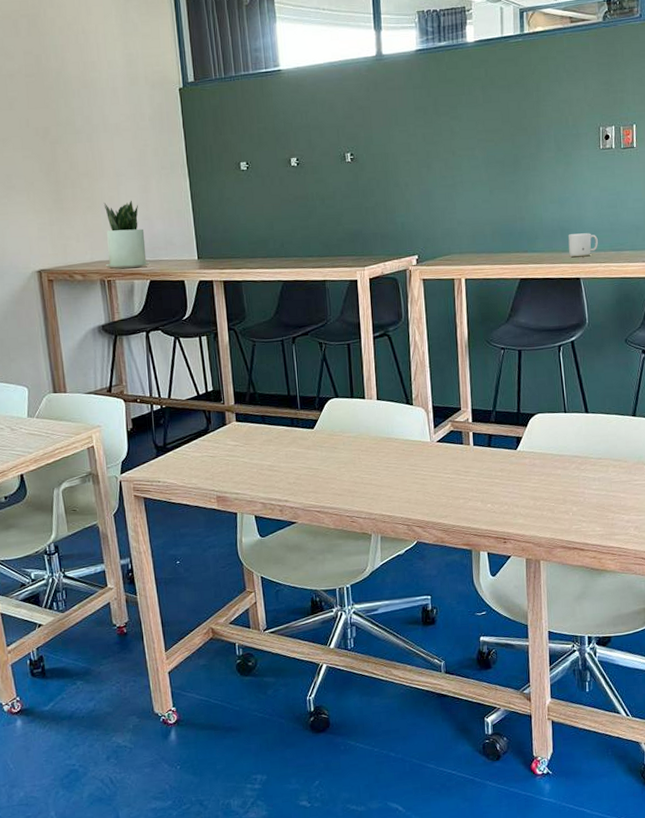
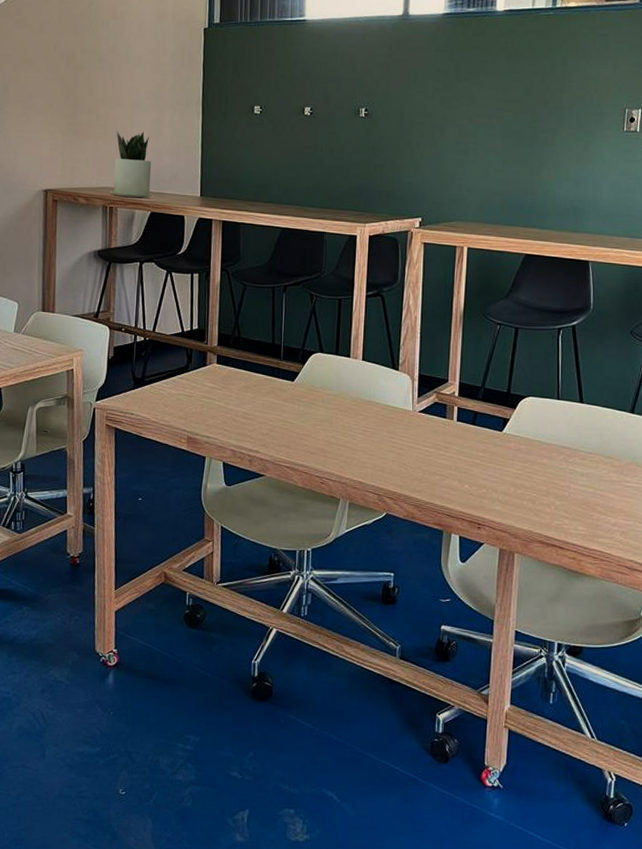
mug: present [568,233,598,258] -> none [580,214,612,240]

